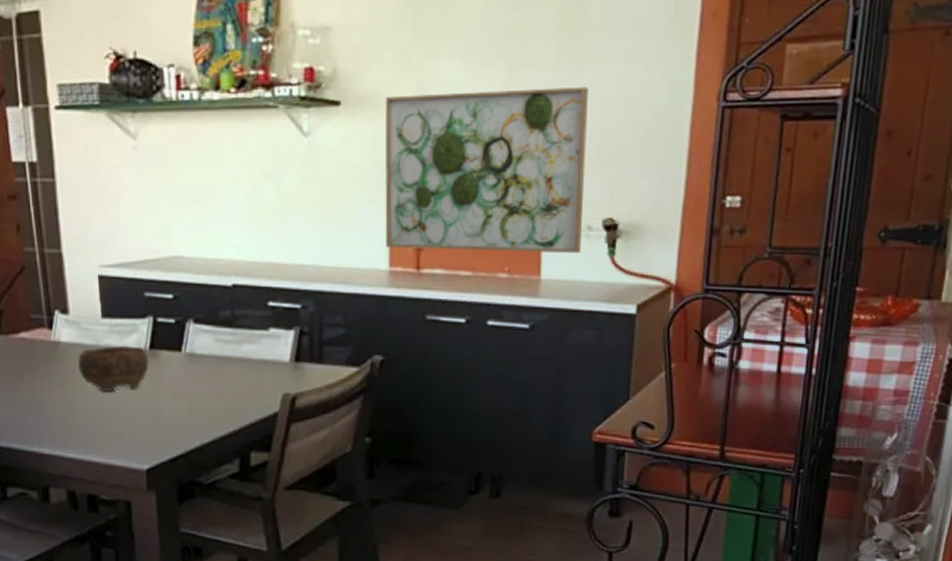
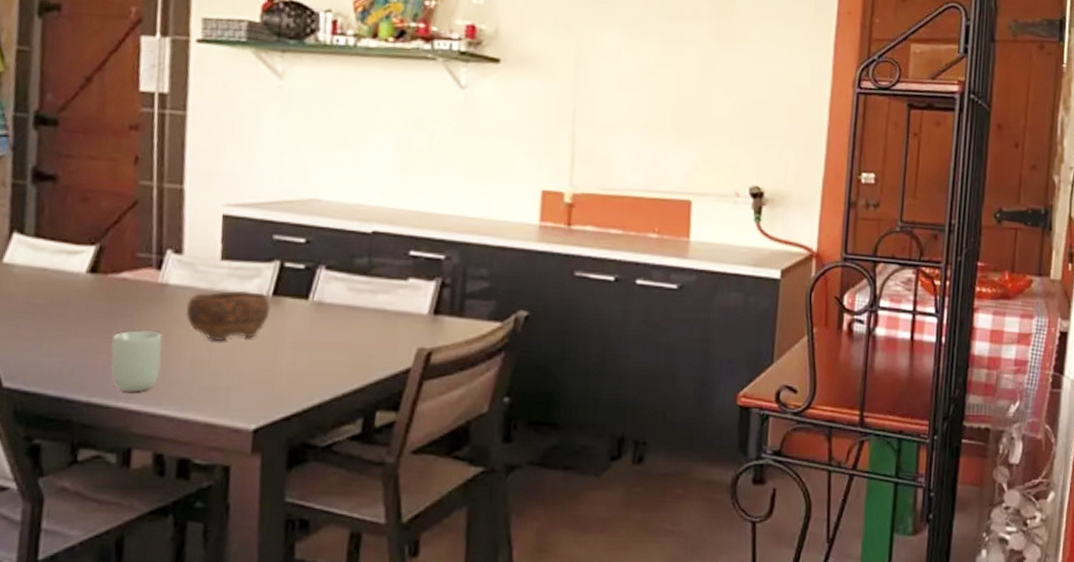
cup: none [20,384,63,439] -> present [110,330,163,392]
wall art: present [385,87,588,254] -> none [537,58,738,218]

